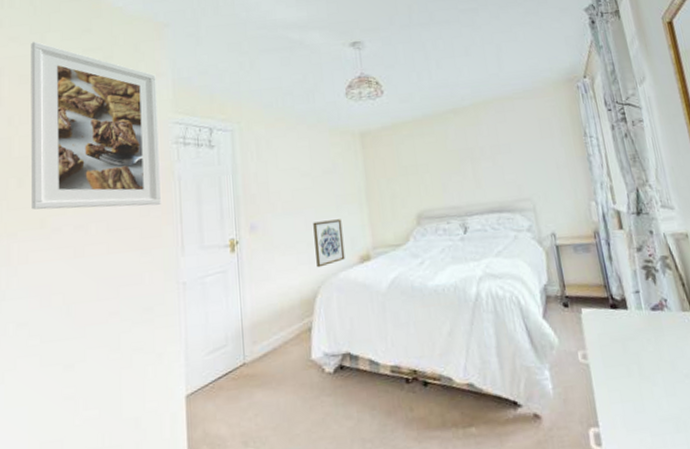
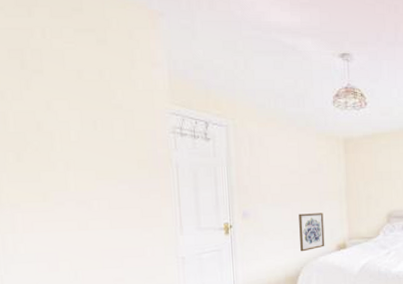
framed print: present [30,41,161,210] -> none [18,15,160,189]

